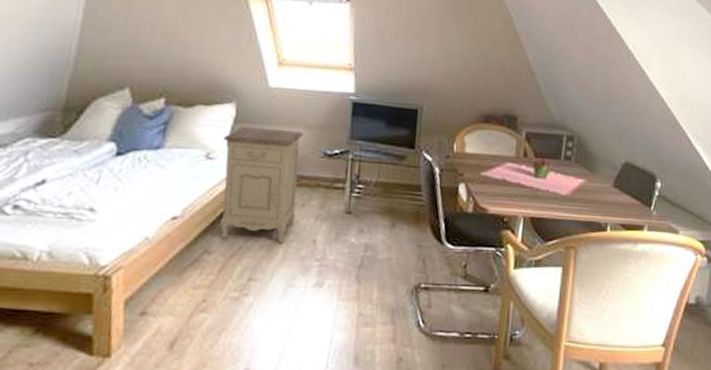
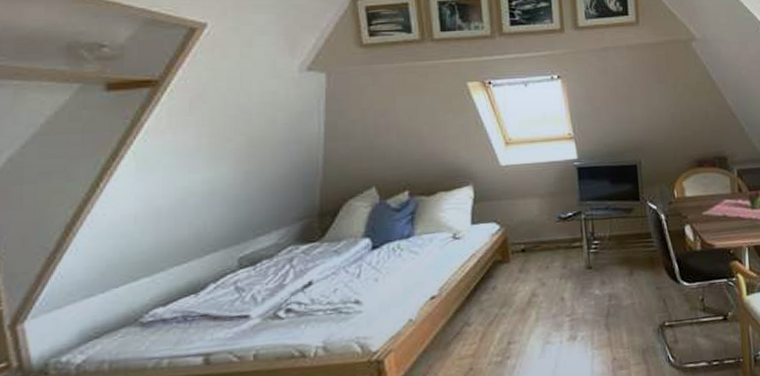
nightstand: present [220,127,304,244] -> none [466,201,542,310]

